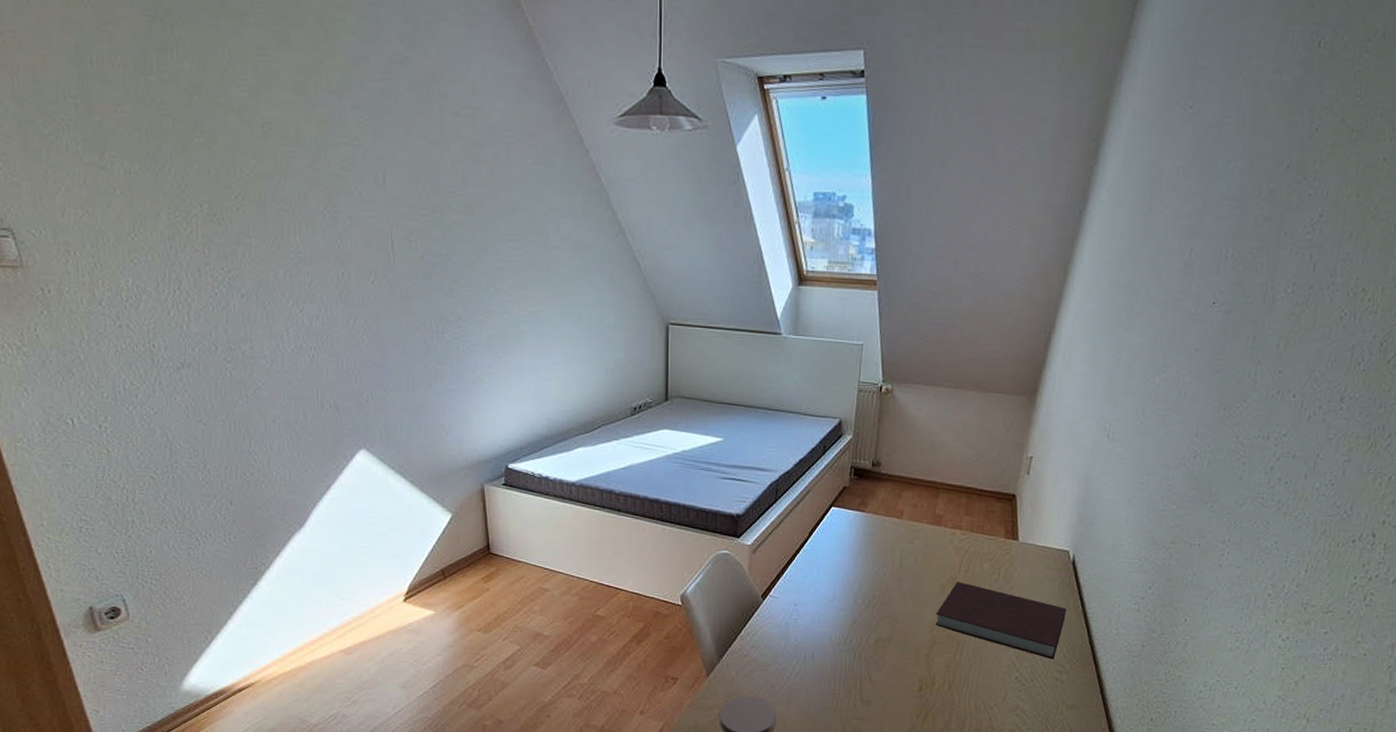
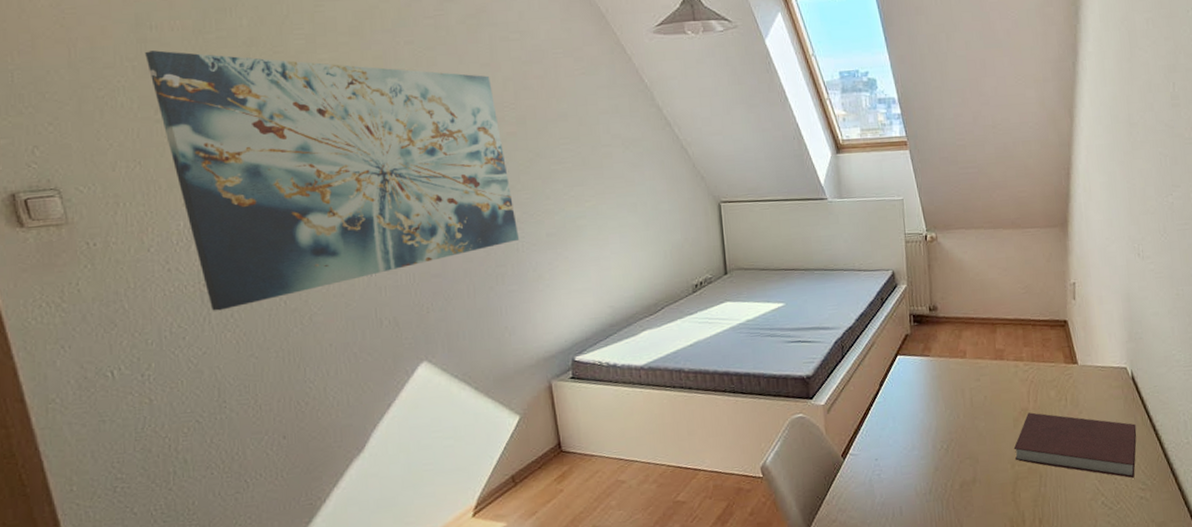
wall art: none [87,88,460,373] -> present [145,50,520,311]

